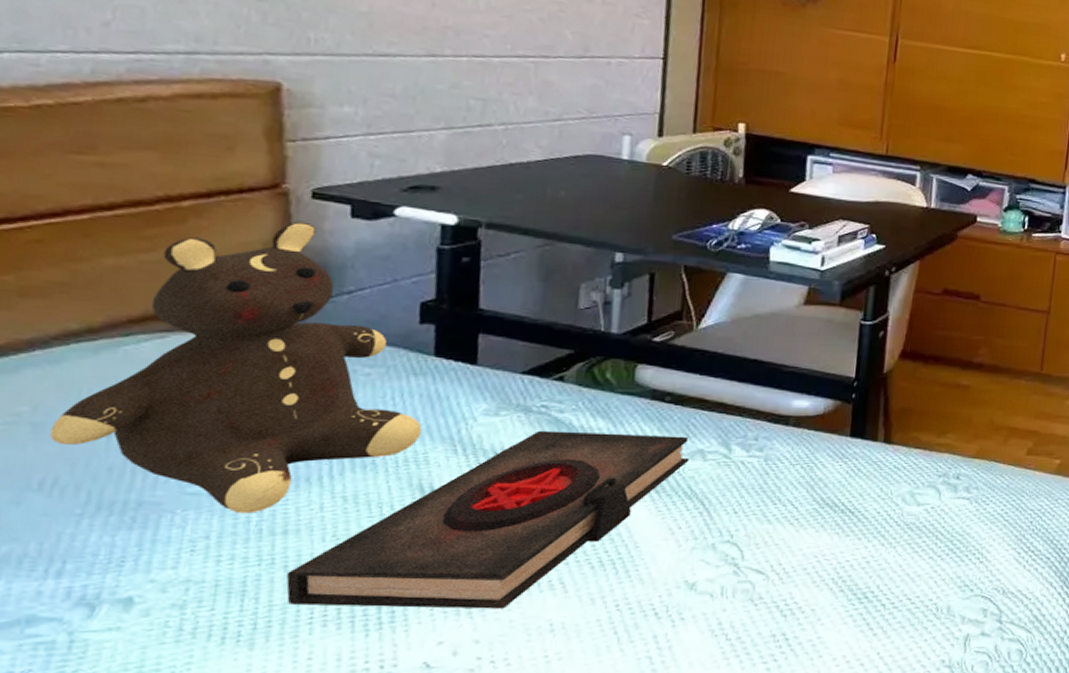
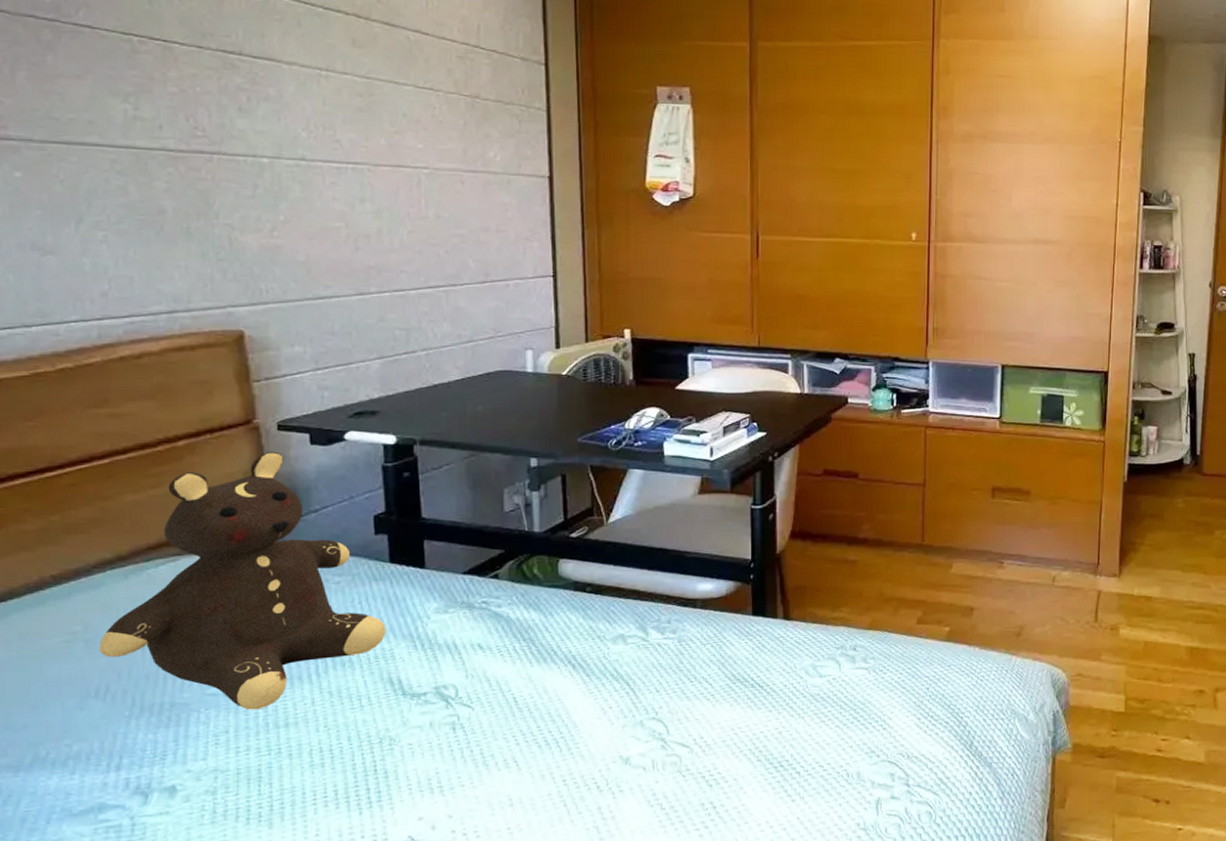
book: present [286,430,690,609] -> none [291,623,613,789]

